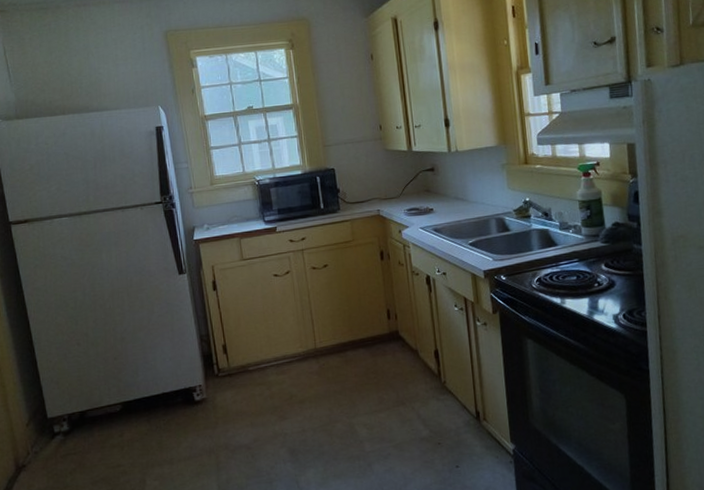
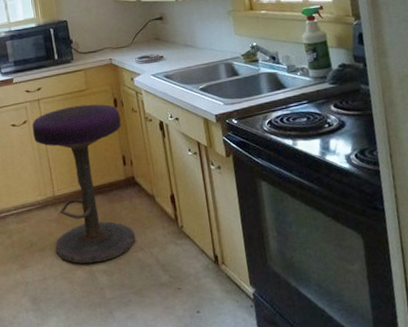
stool: none [295,256,397,417] -> present [32,104,136,264]

